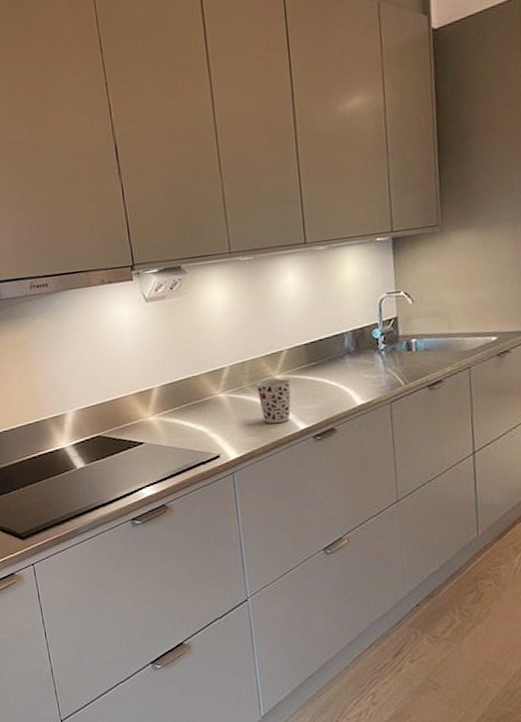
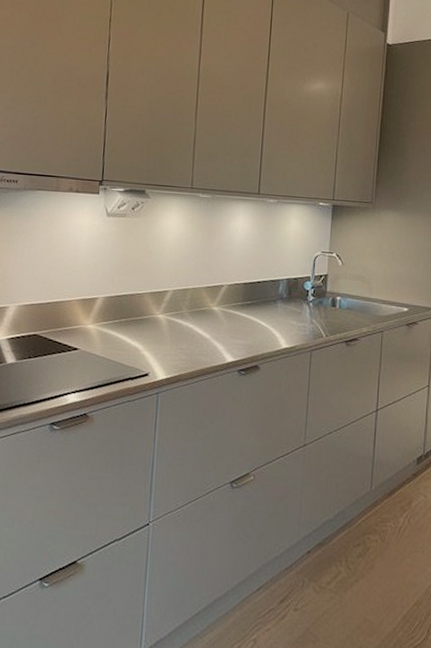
cup: present [255,378,291,423] -> none [193,310,226,352]

